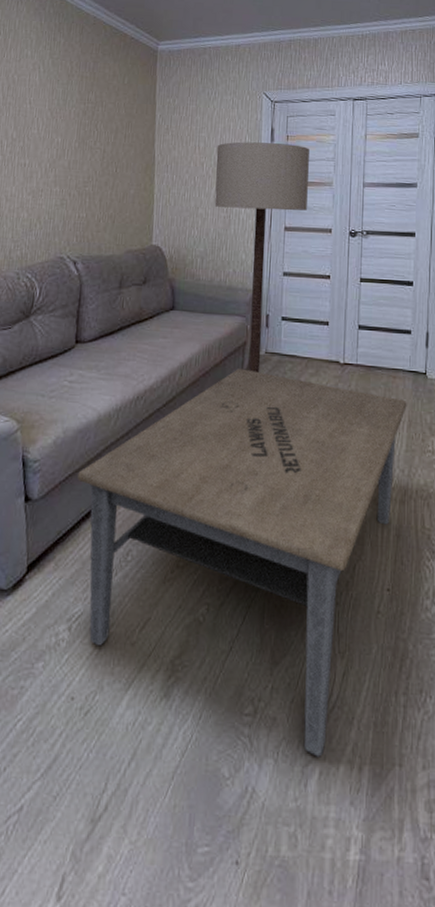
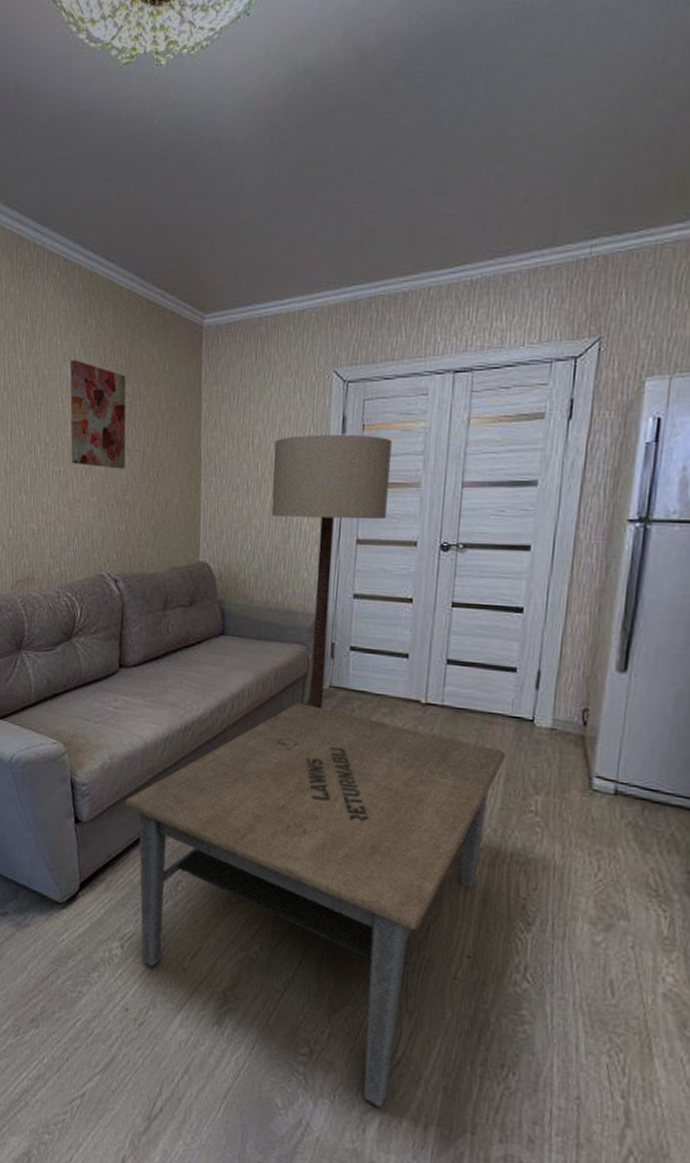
wall art: none [36,69,90,164] -> present [70,360,127,469]

